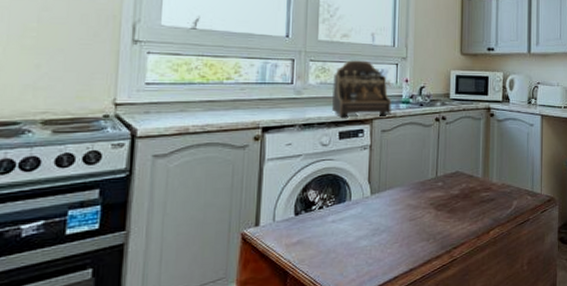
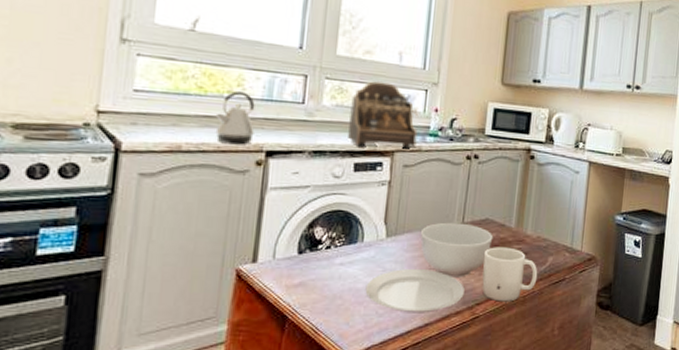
kettle: none [217,77,251,123] -> present [215,90,255,144]
plate: none [355,220,442,261] -> present [365,269,464,313]
bowl: none [400,177,464,226] -> present [420,222,494,277]
mug: none [456,195,505,245] -> present [482,247,538,302]

